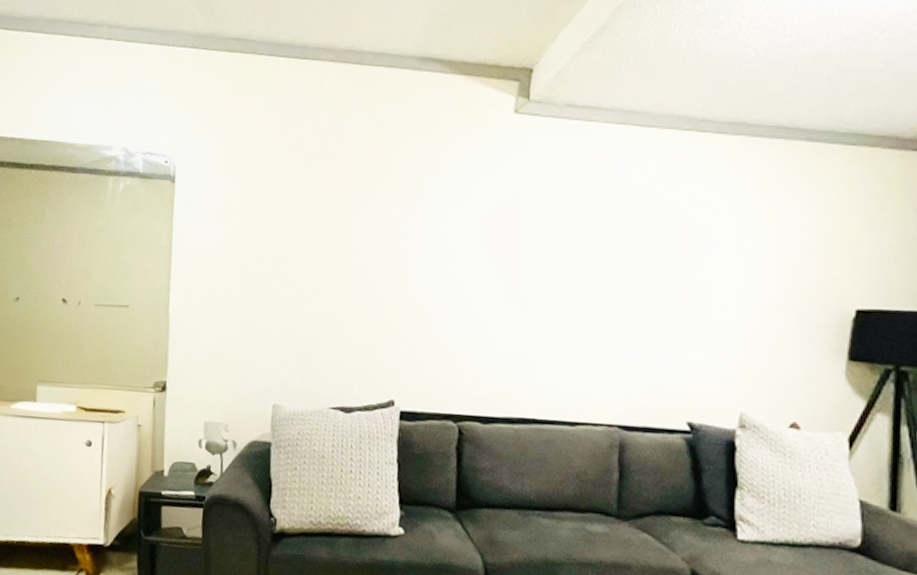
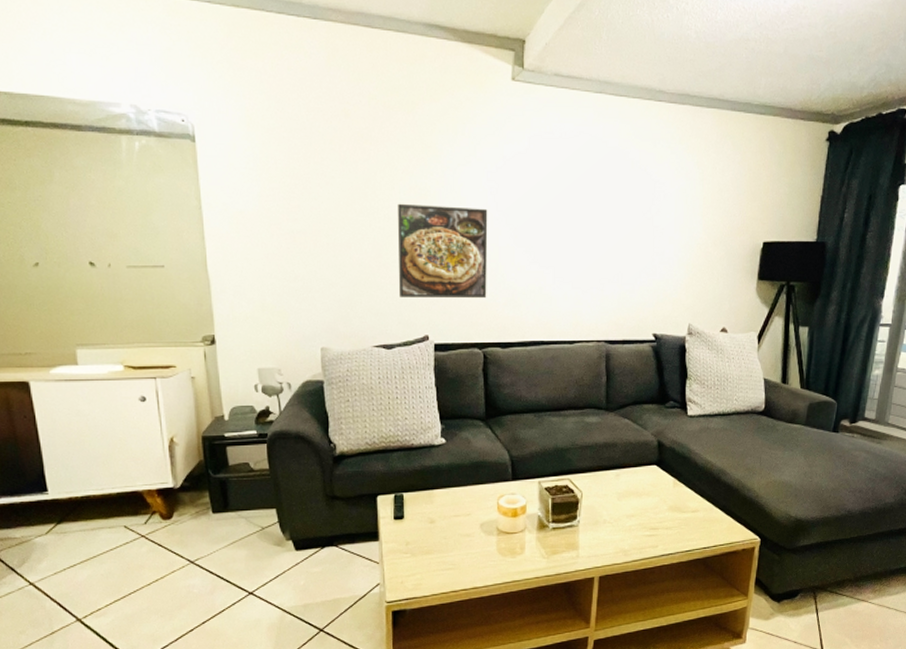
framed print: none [365,248,476,362] -> present [398,203,488,299]

